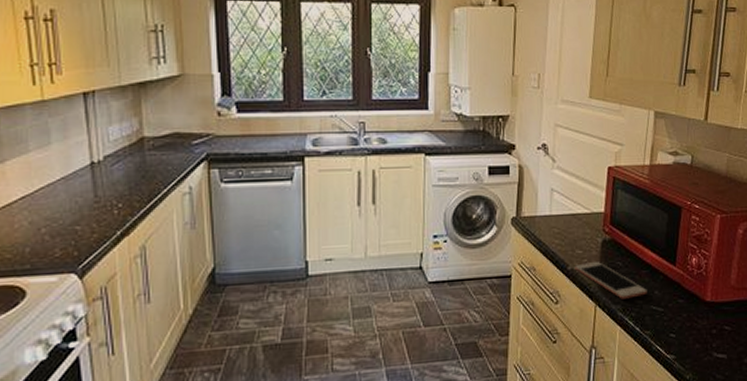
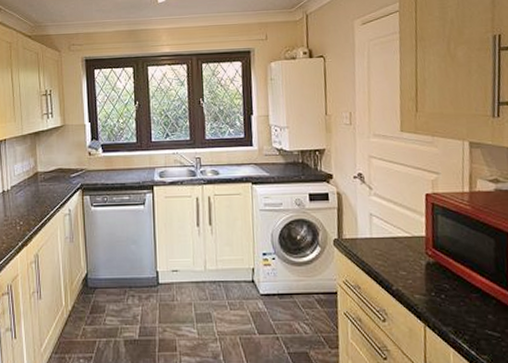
cell phone: present [575,262,647,299] -> none [400,283,480,321]

